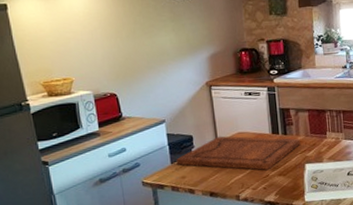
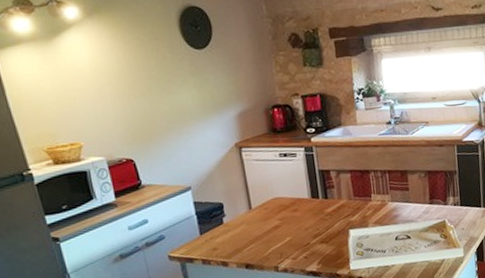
cutting board: present [176,136,300,171] -> none [205,202,343,238]

